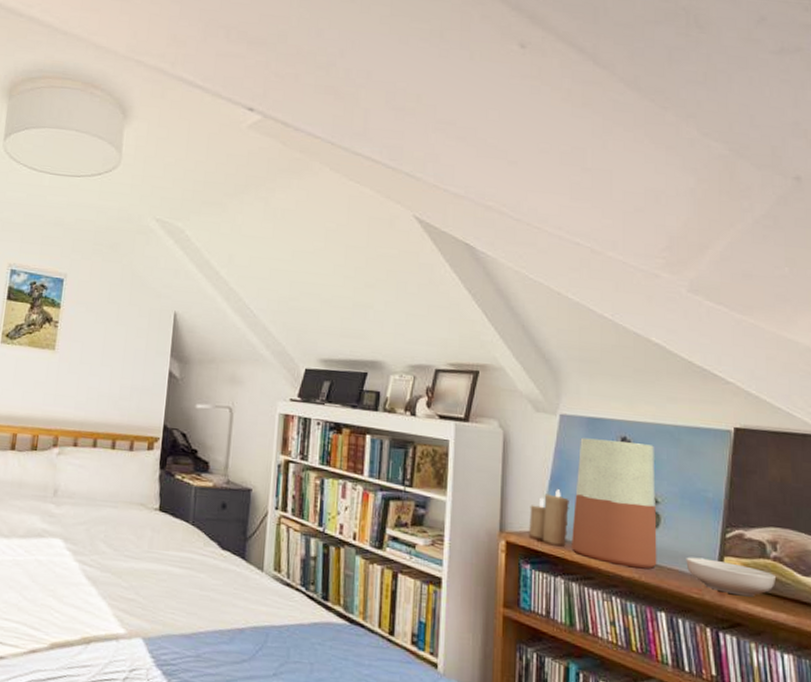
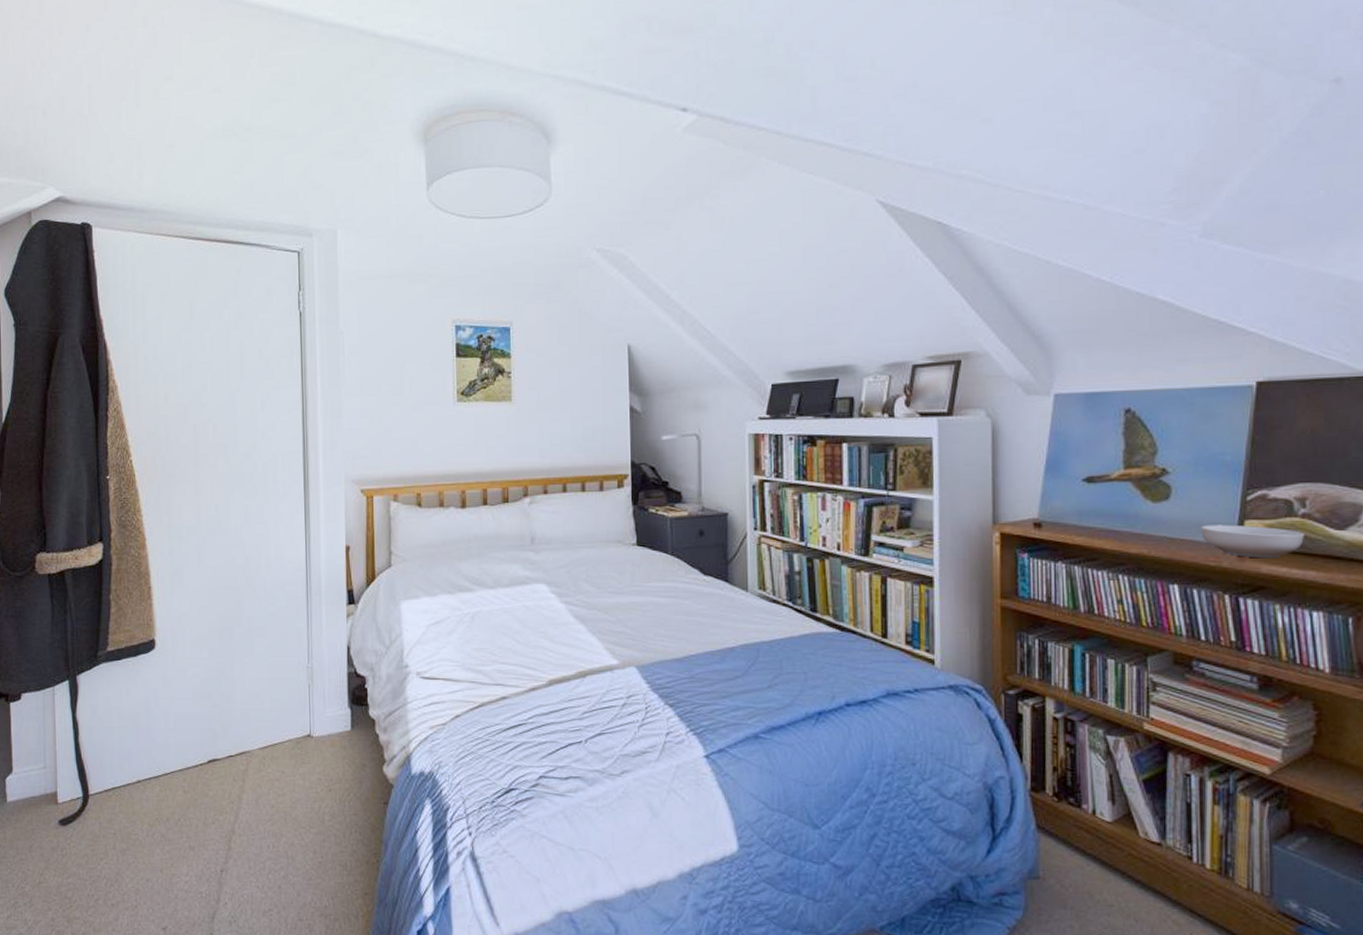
candle: present [529,489,569,547] -> none [1024,473,1068,531]
vase: present [571,437,657,570] -> none [1072,413,1168,544]

